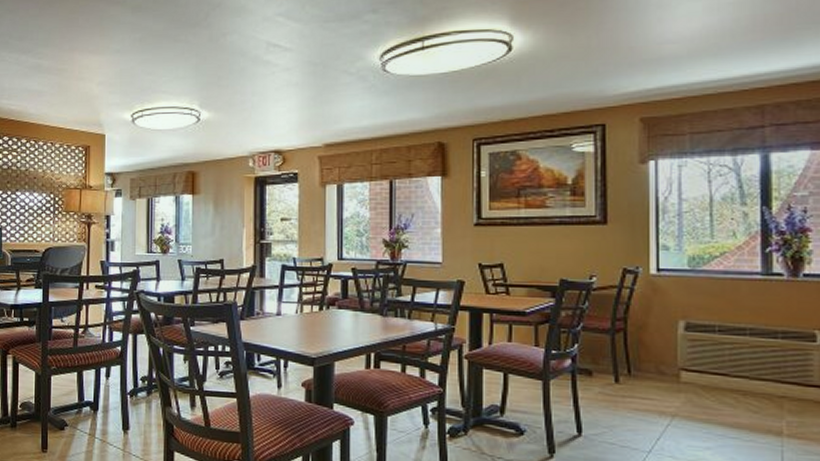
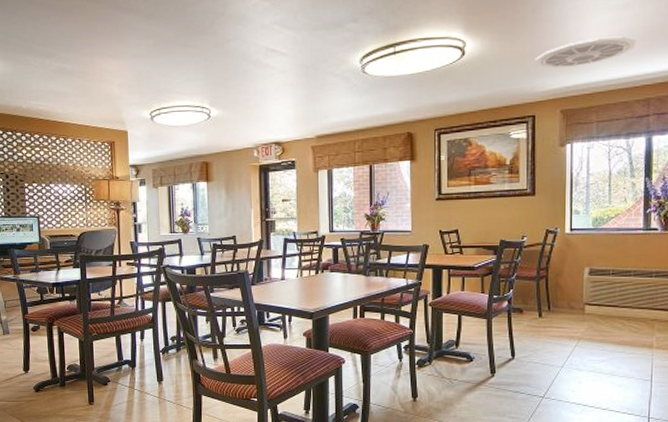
ceiling vent: none [604,27,742,67] -> present [535,36,636,69]

